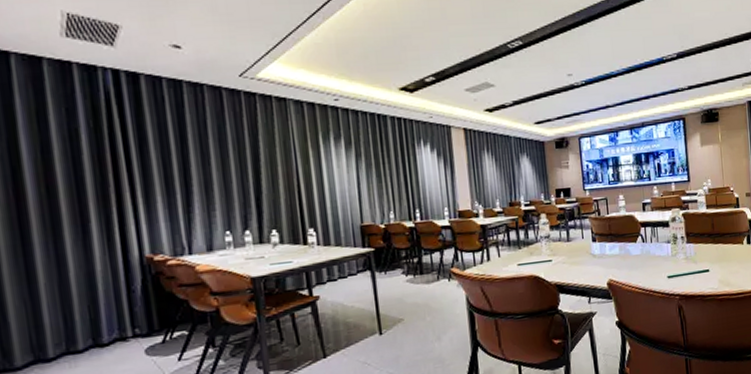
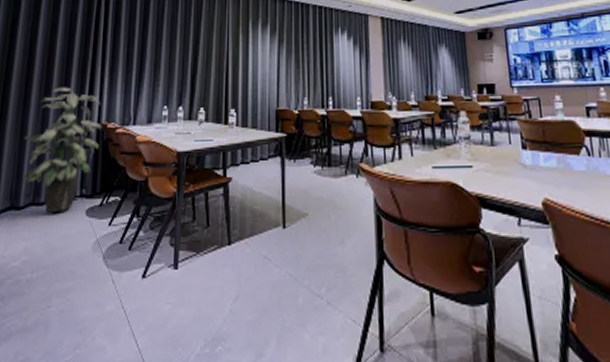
indoor plant: none [34,219,147,361] -> present [24,87,102,214]

